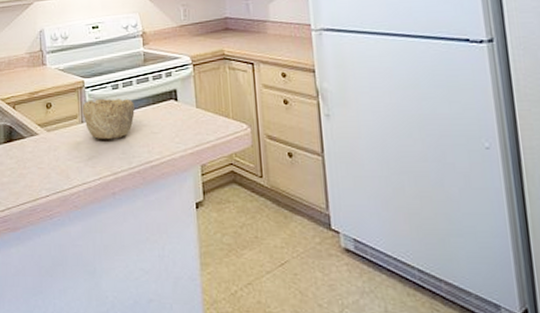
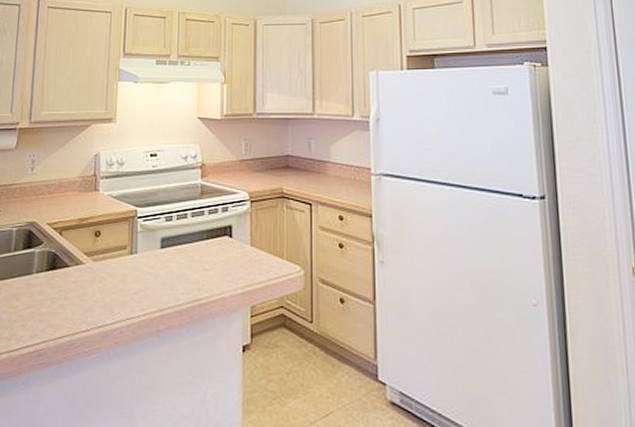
bowl: present [82,98,135,139] -> none [132,230,187,273]

